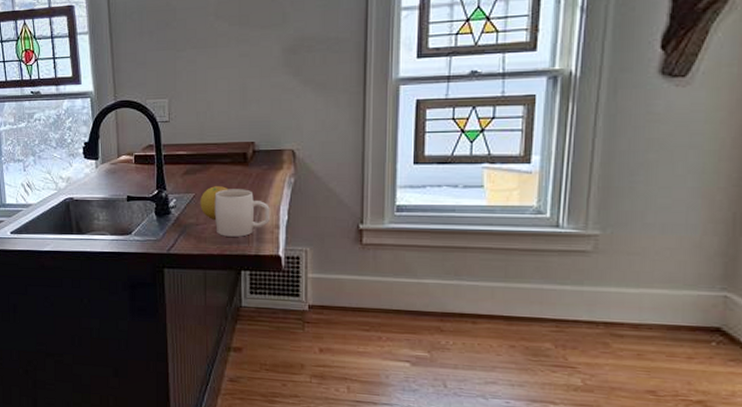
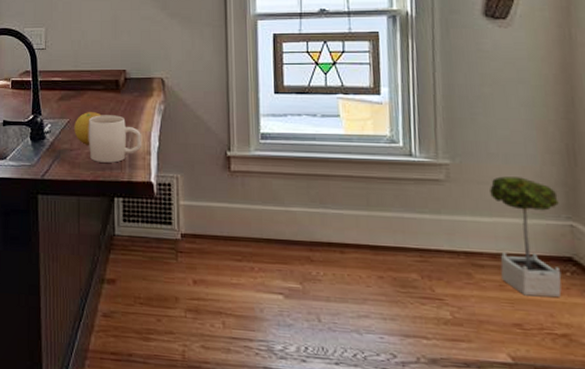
potted tree: none [640,247,715,366] -> present [490,176,562,298]

